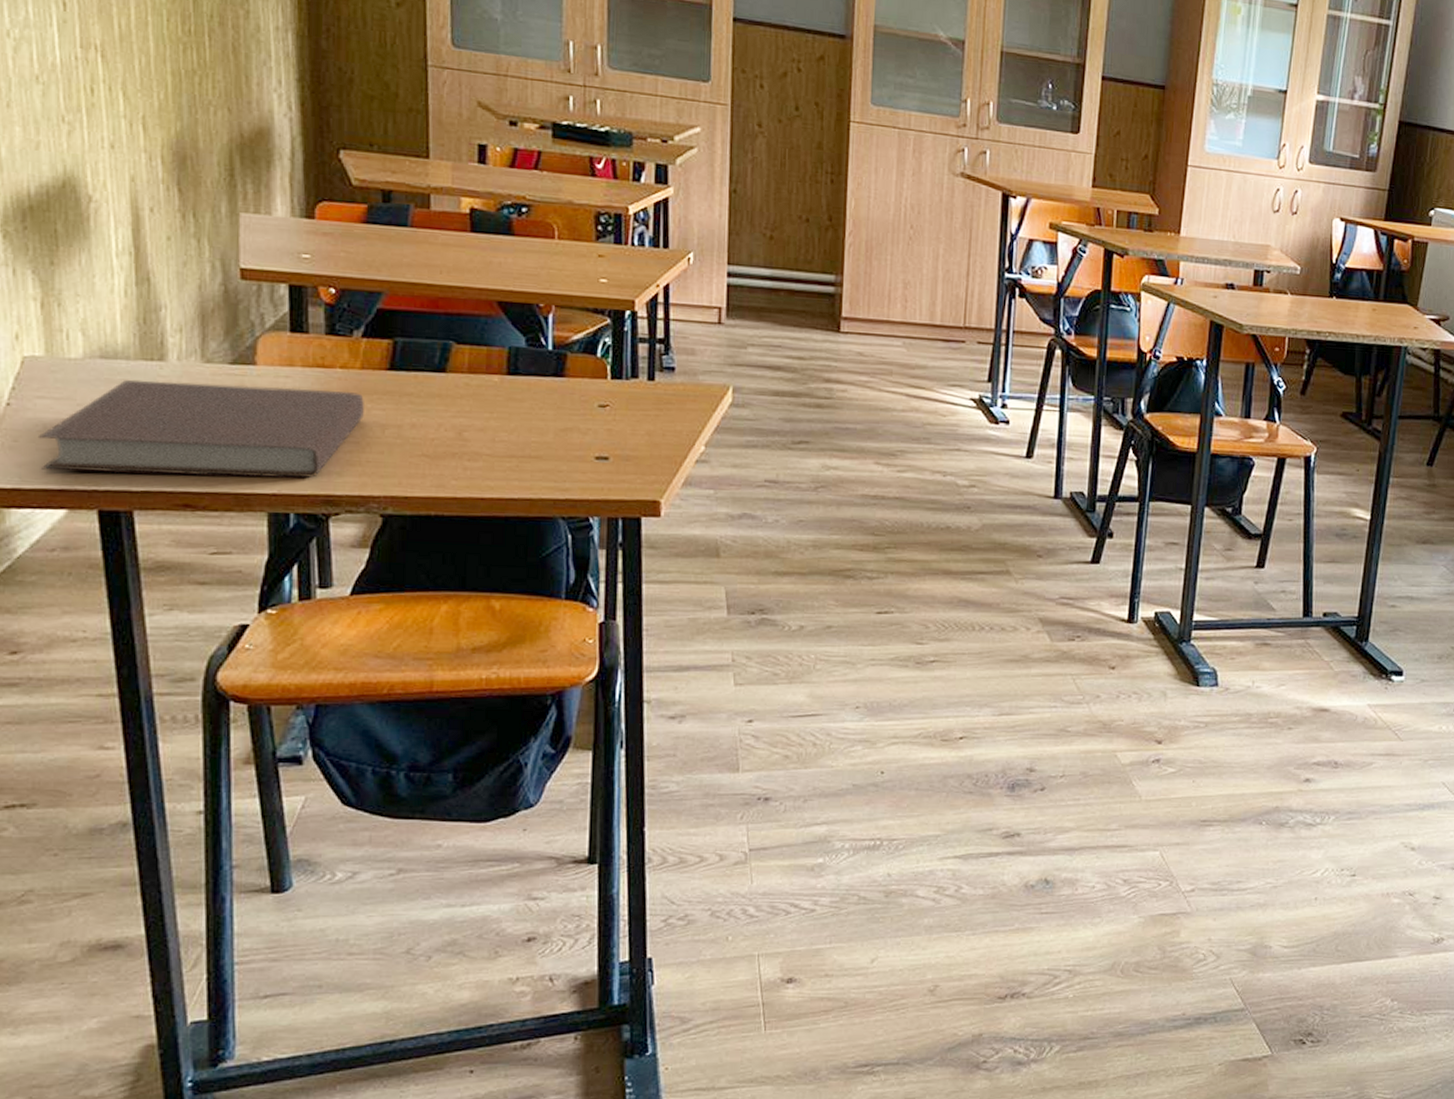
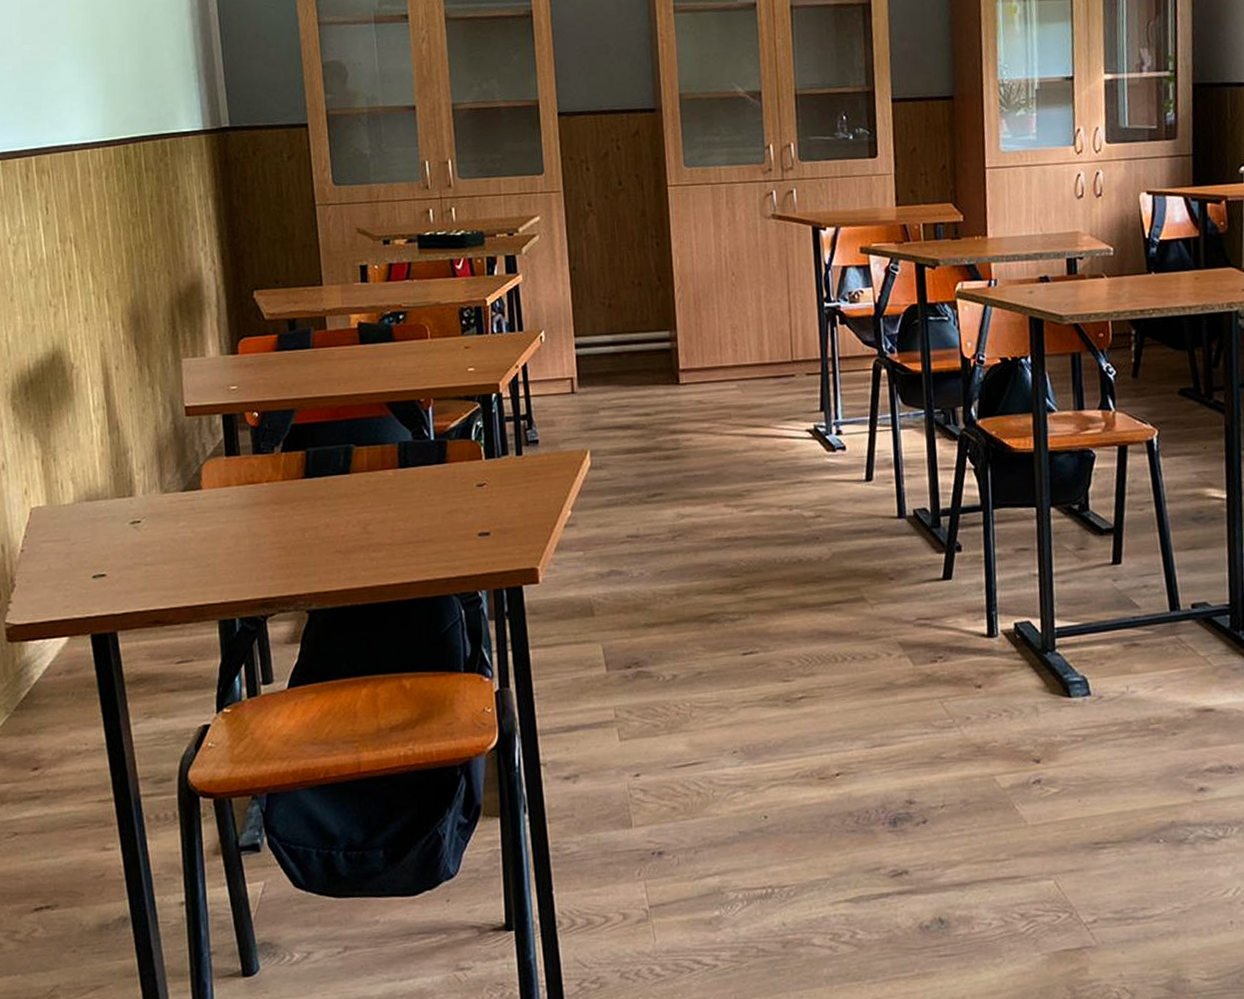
notebook: present [37,380,364,479] -> none [44,502,287,604]

